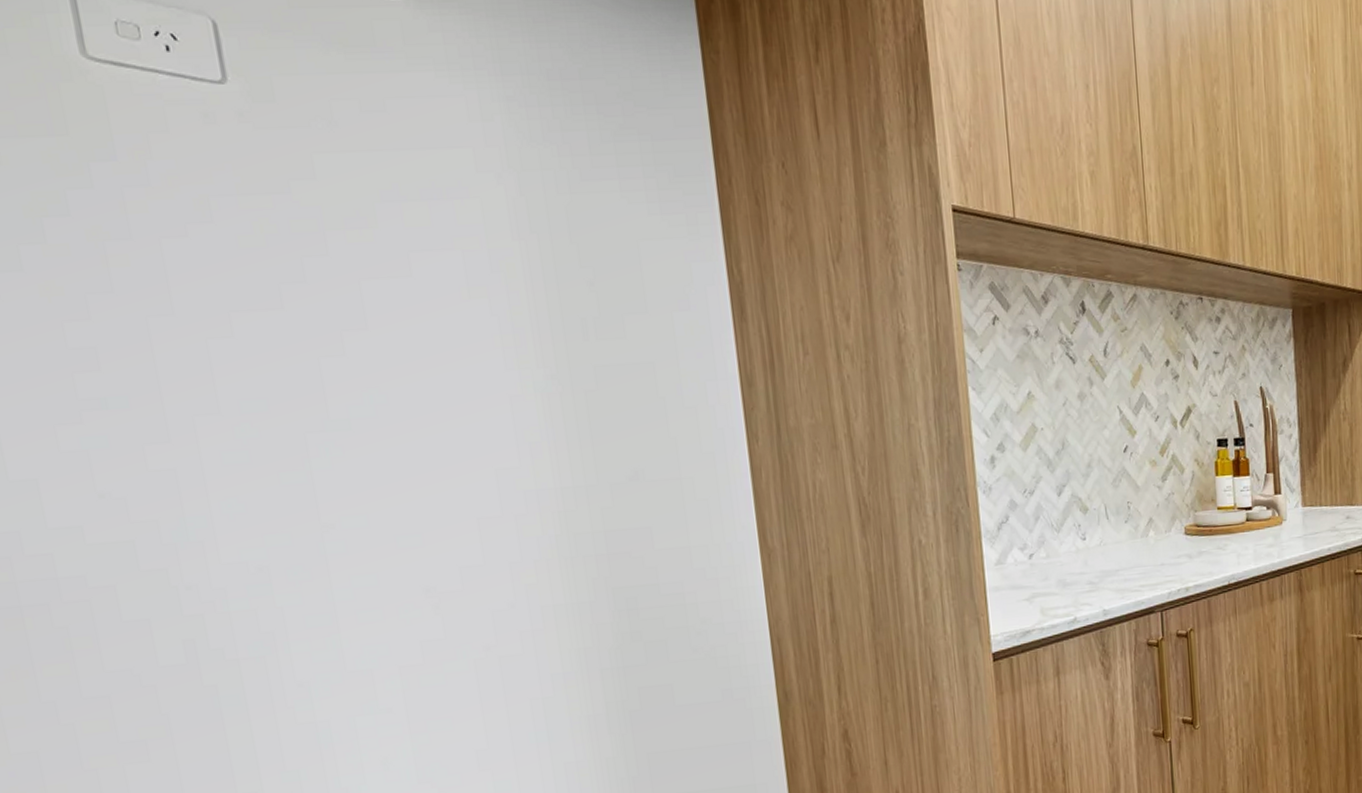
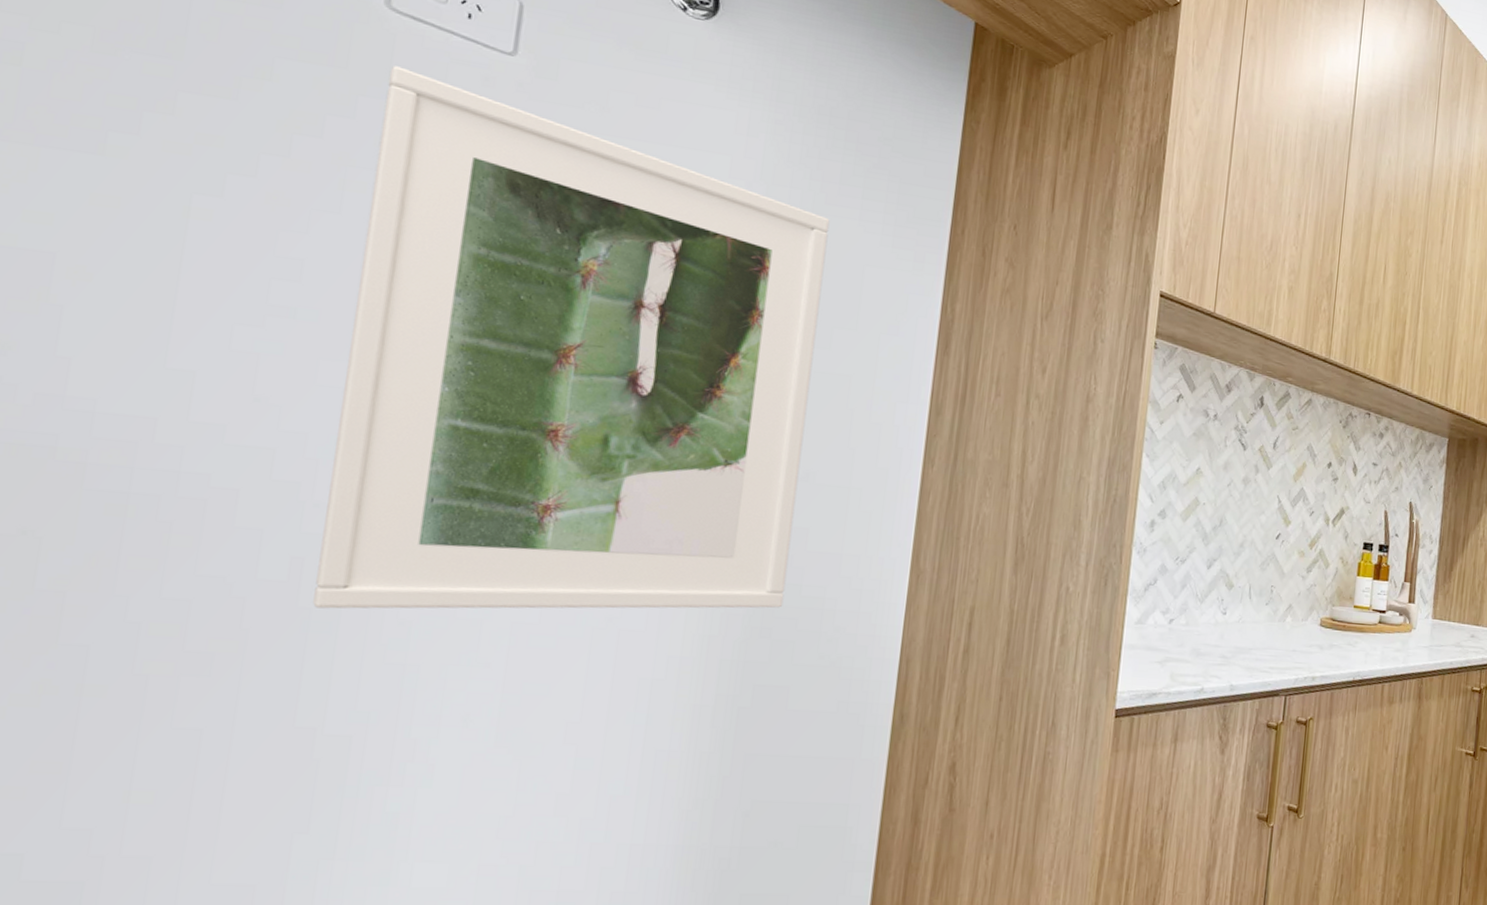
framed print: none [109,121,646,684] -> present [313,66,830,609]

